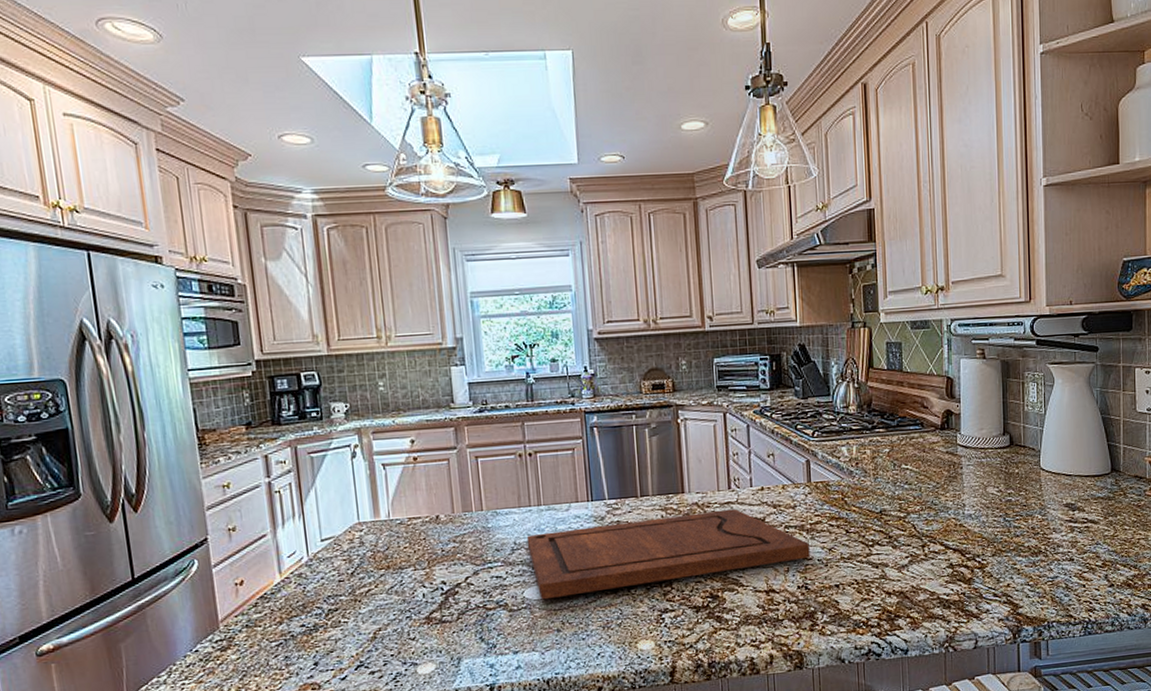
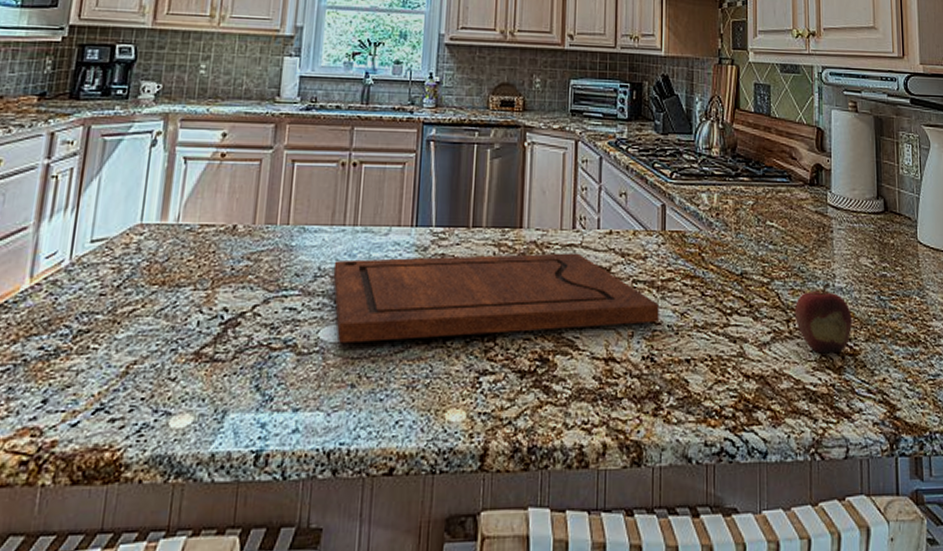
fruit: none [929,511,980,570] -> present [795,282,852,354]

